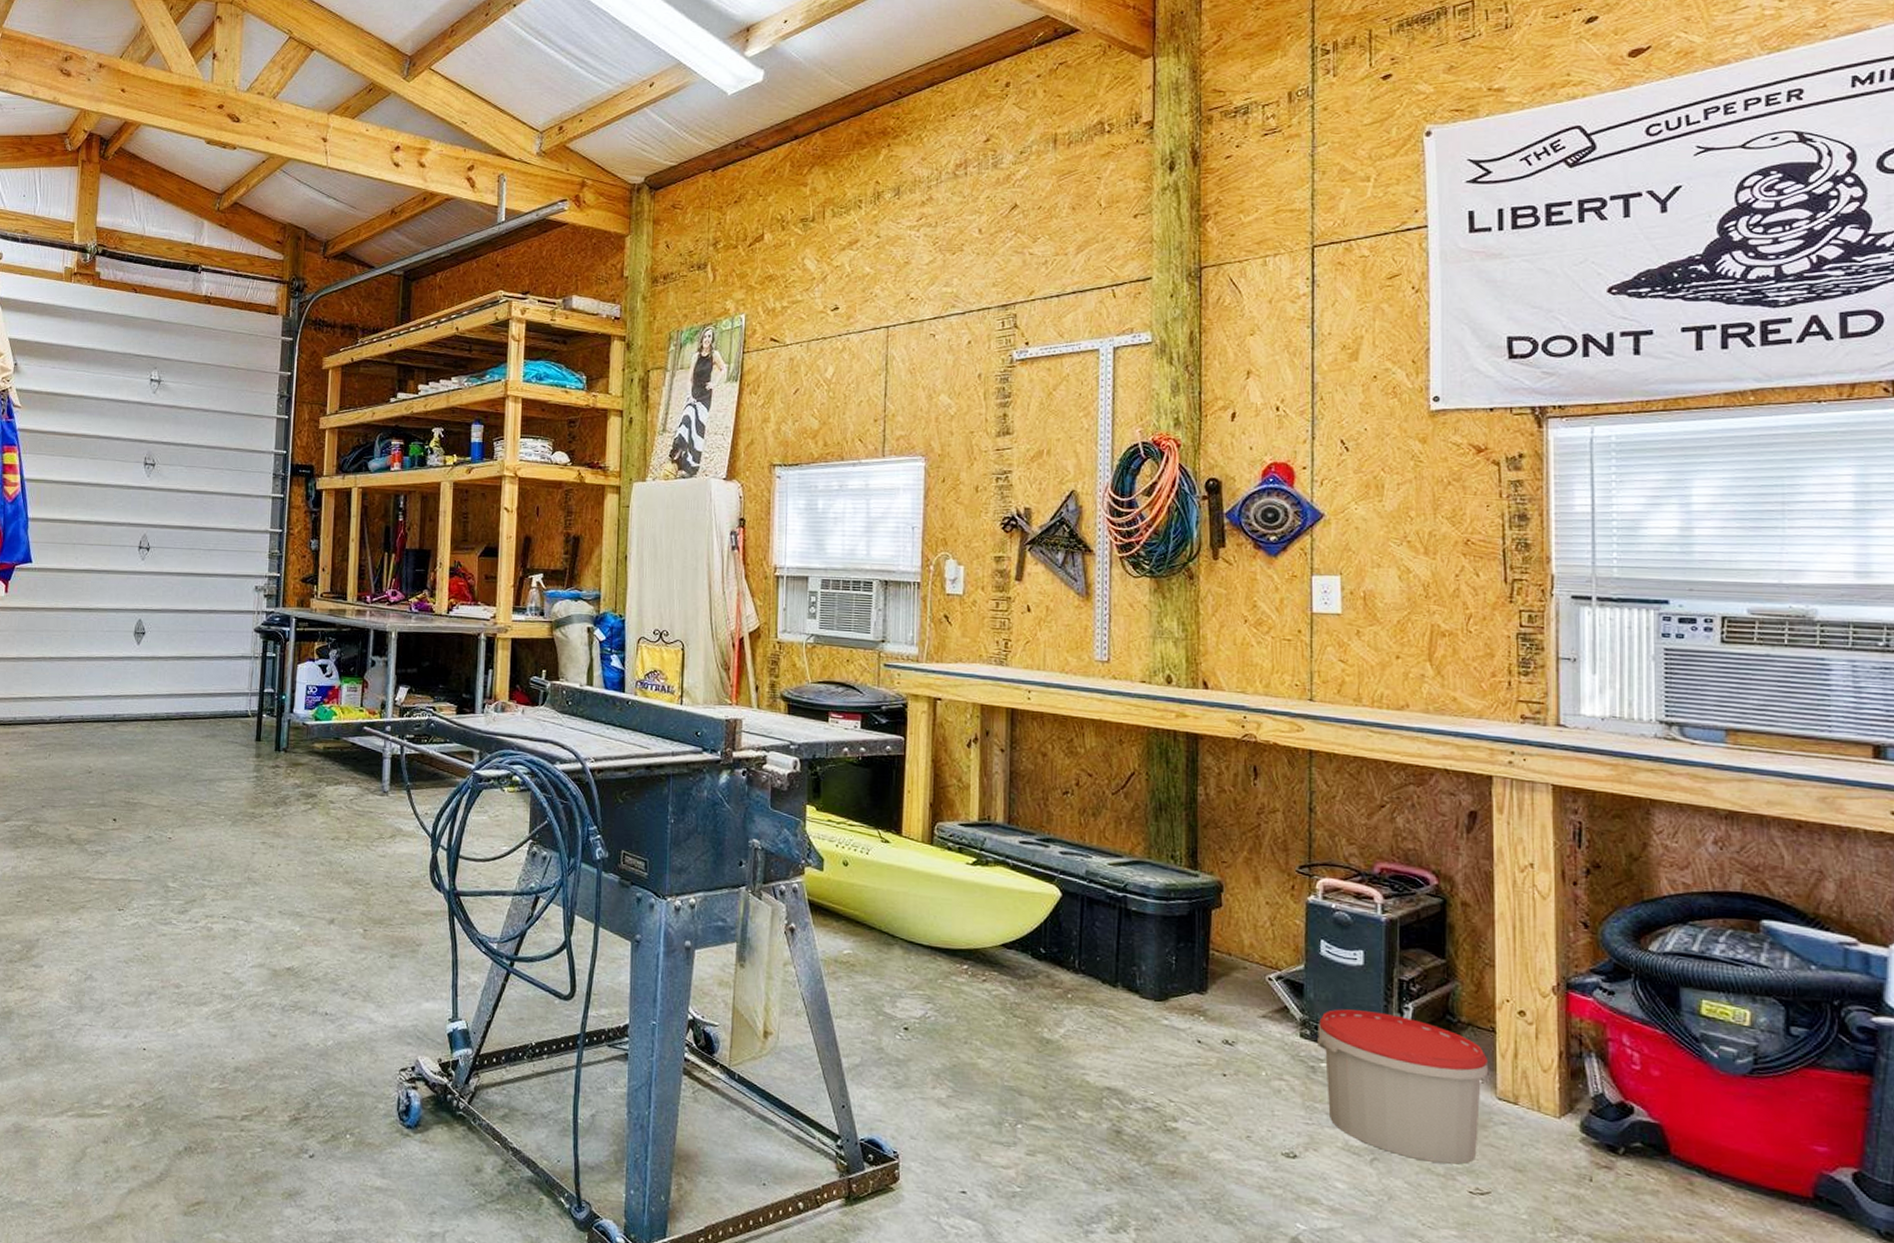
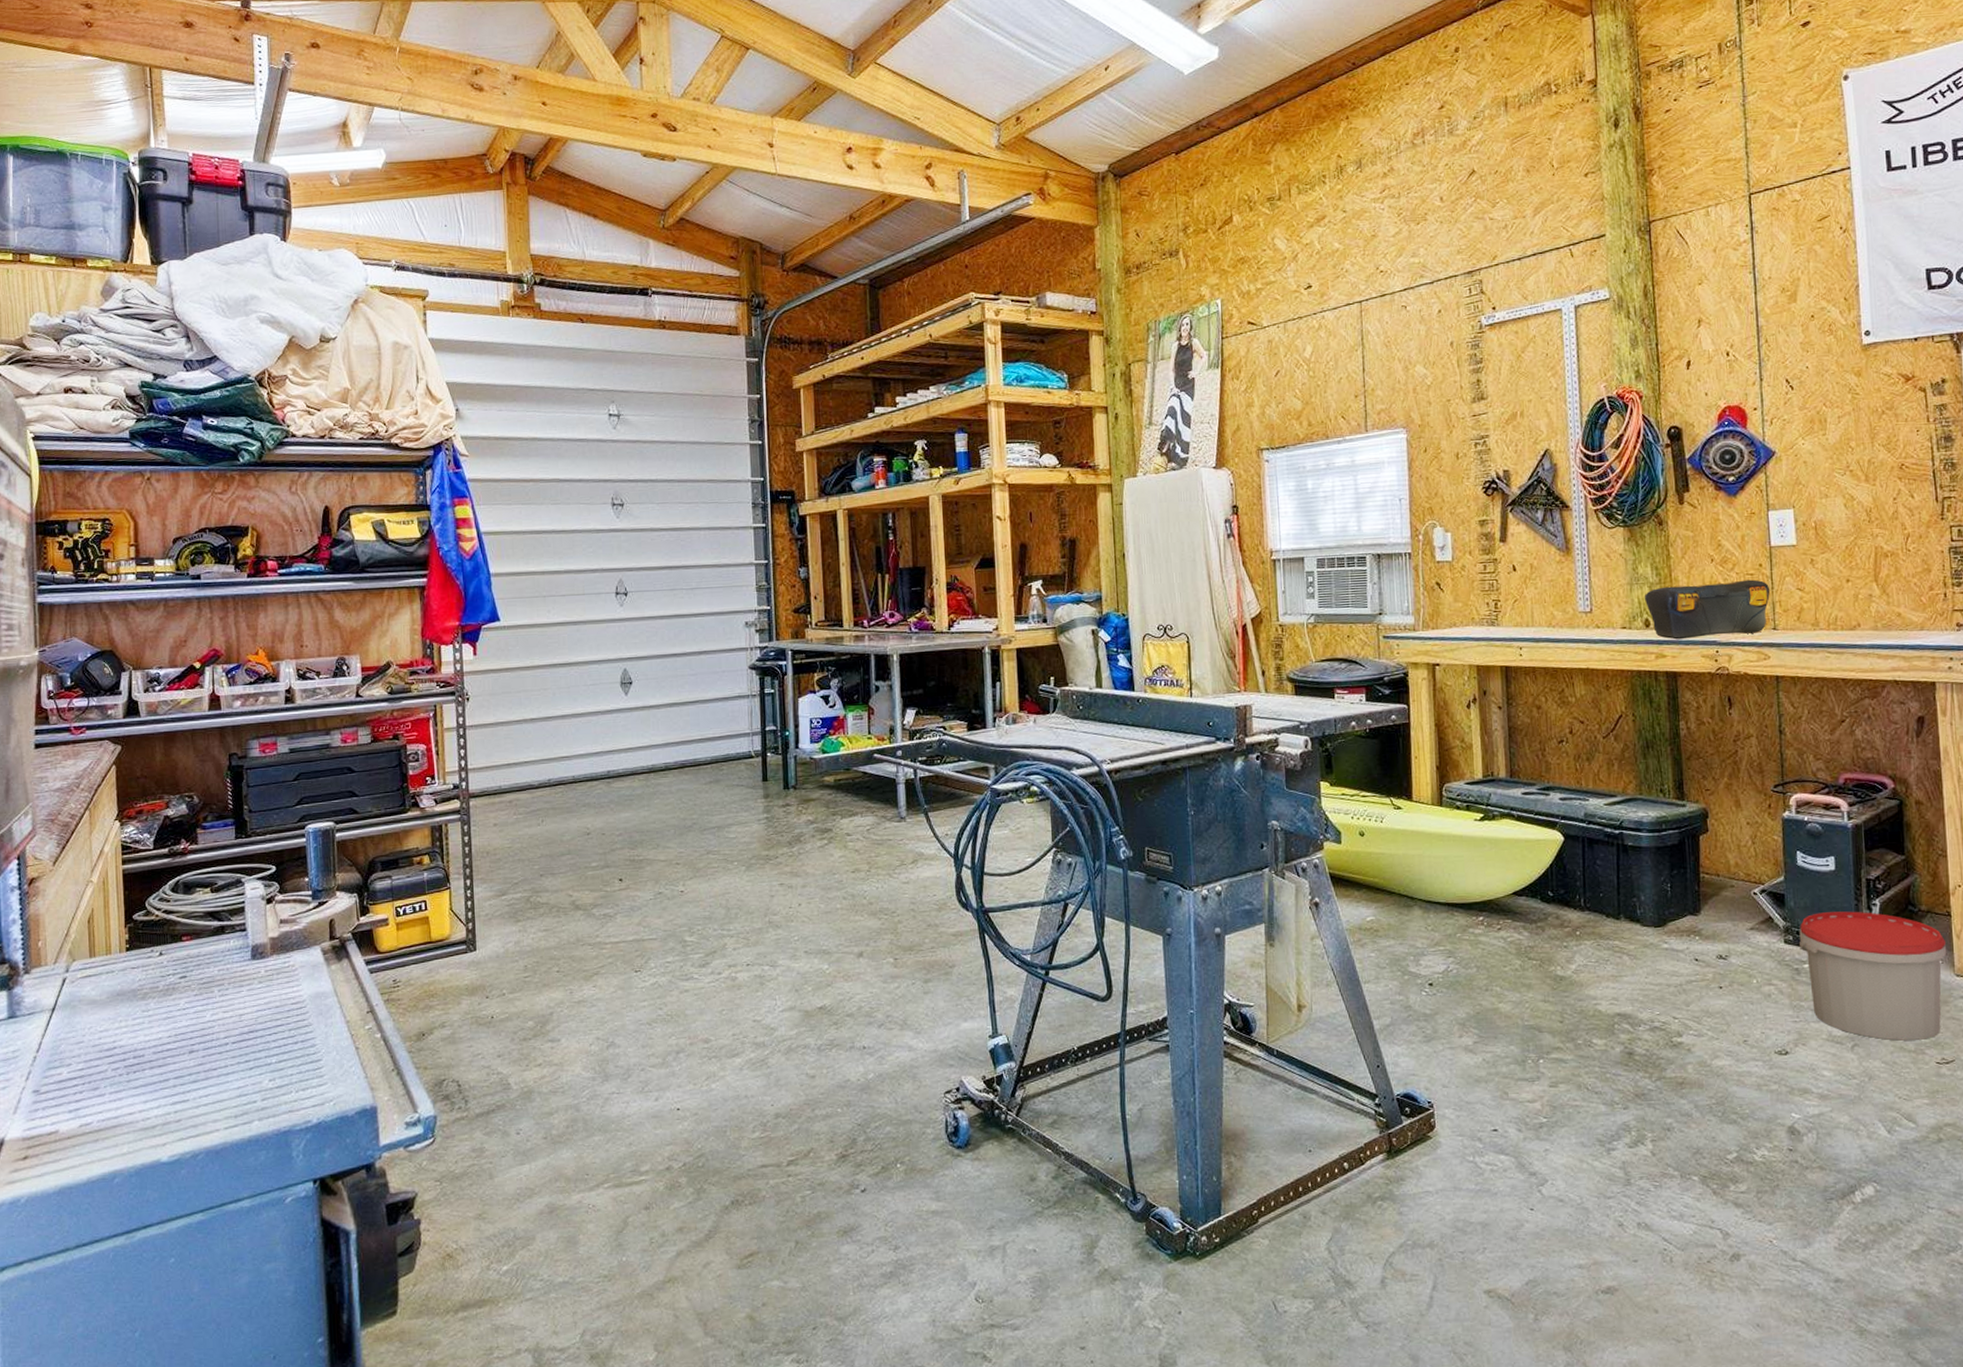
toolbox: none [1167,643,1309,702] -> present [1644,579,1771,640]

